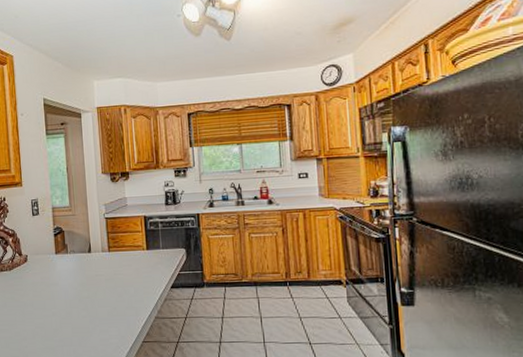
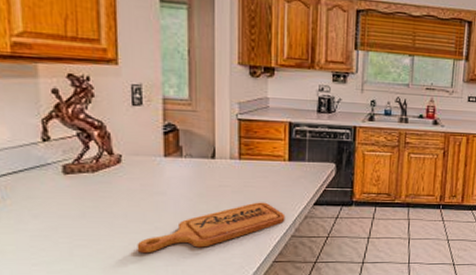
cutting board: none [41,287,149,336] -> present [137,202,286,254]

